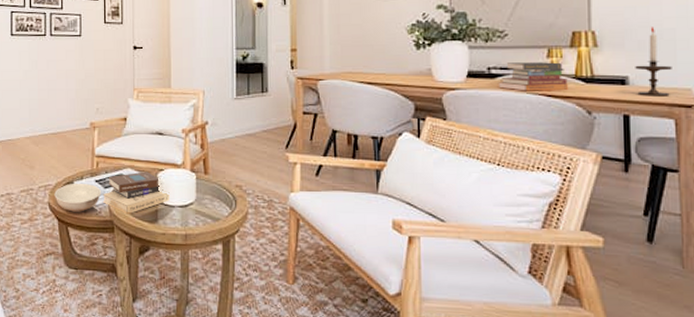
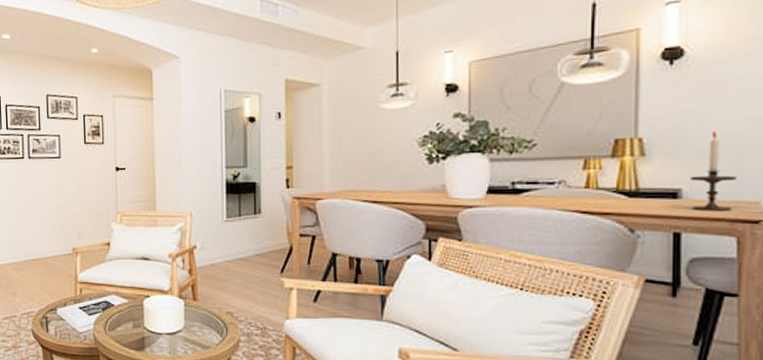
bowl: present [54,183,102,212] -> none [37,310,86,340]
books: present [102,172,170,215] -> none [86,298,157,342]
books: present [499,62,568,91] -> none [525,174,607,208]

